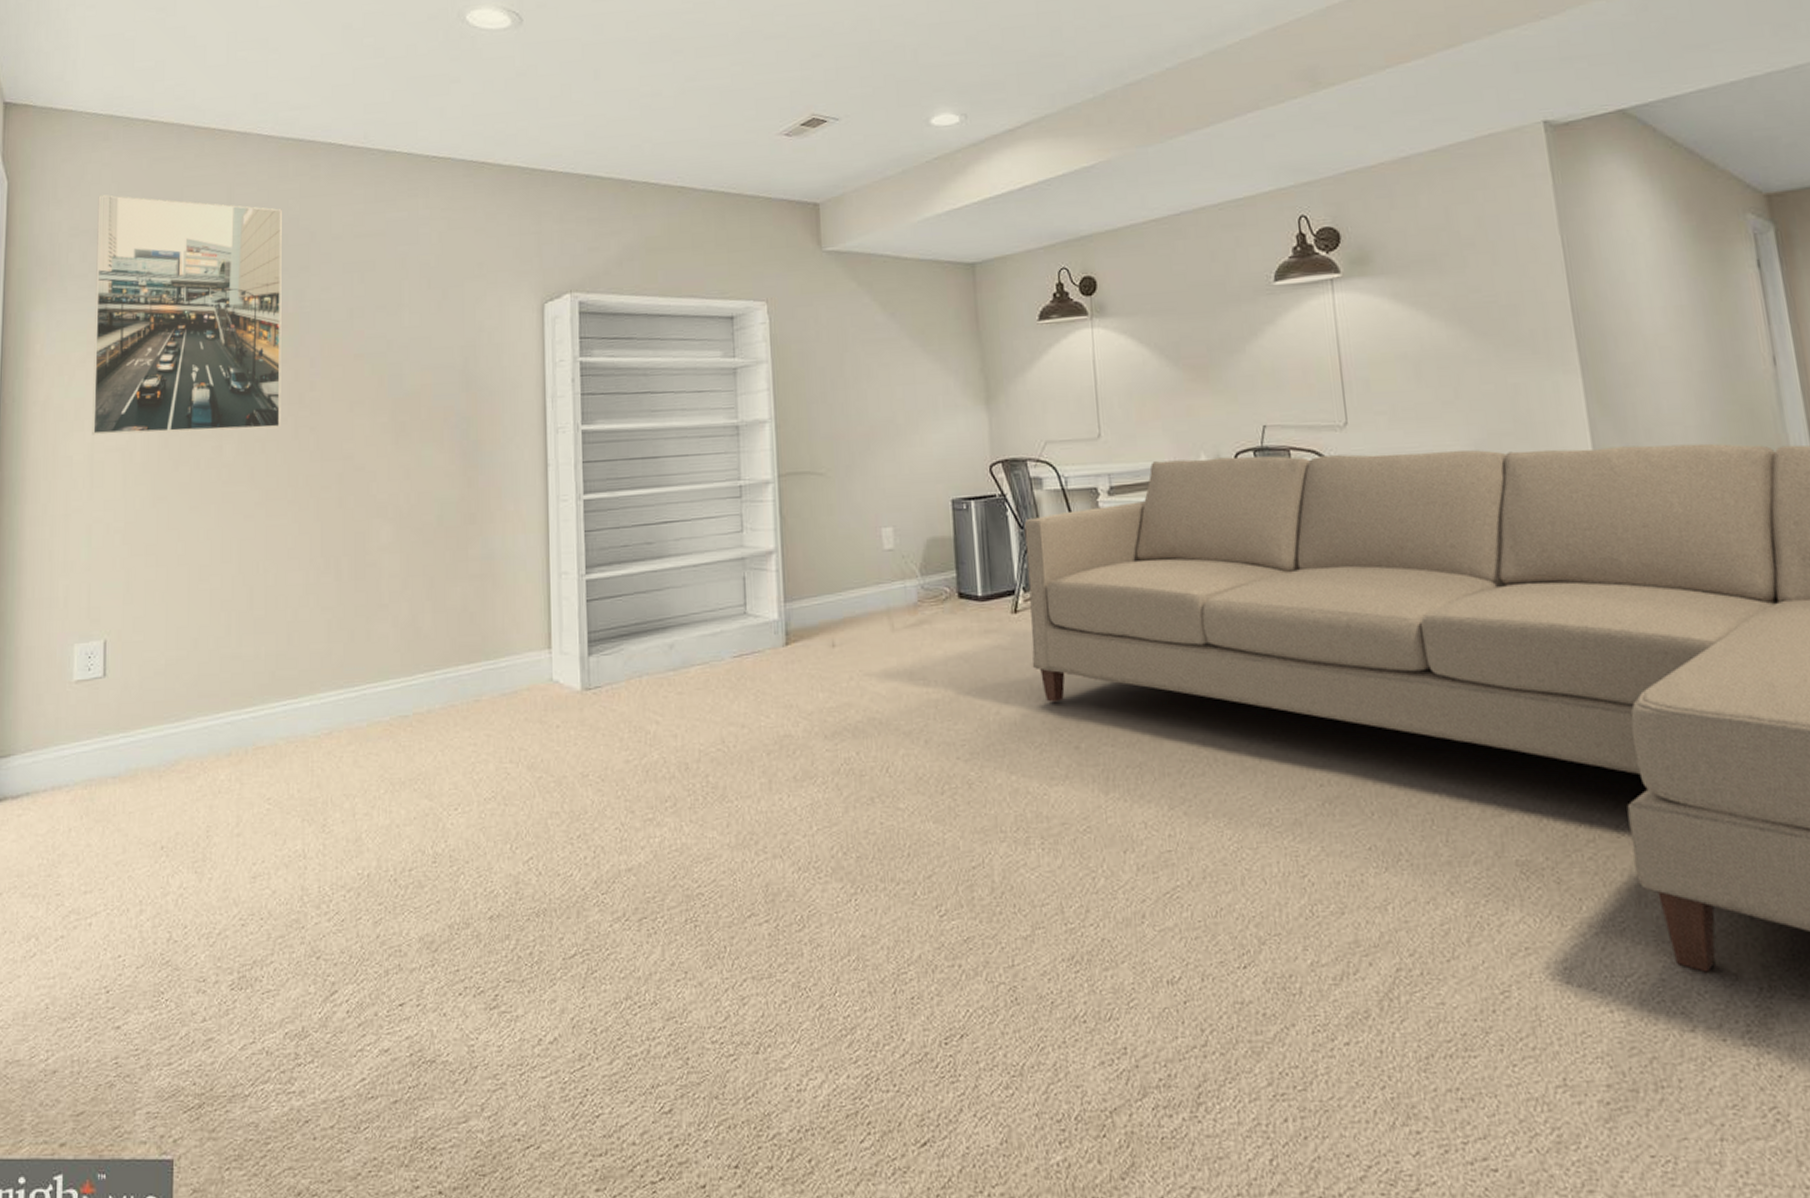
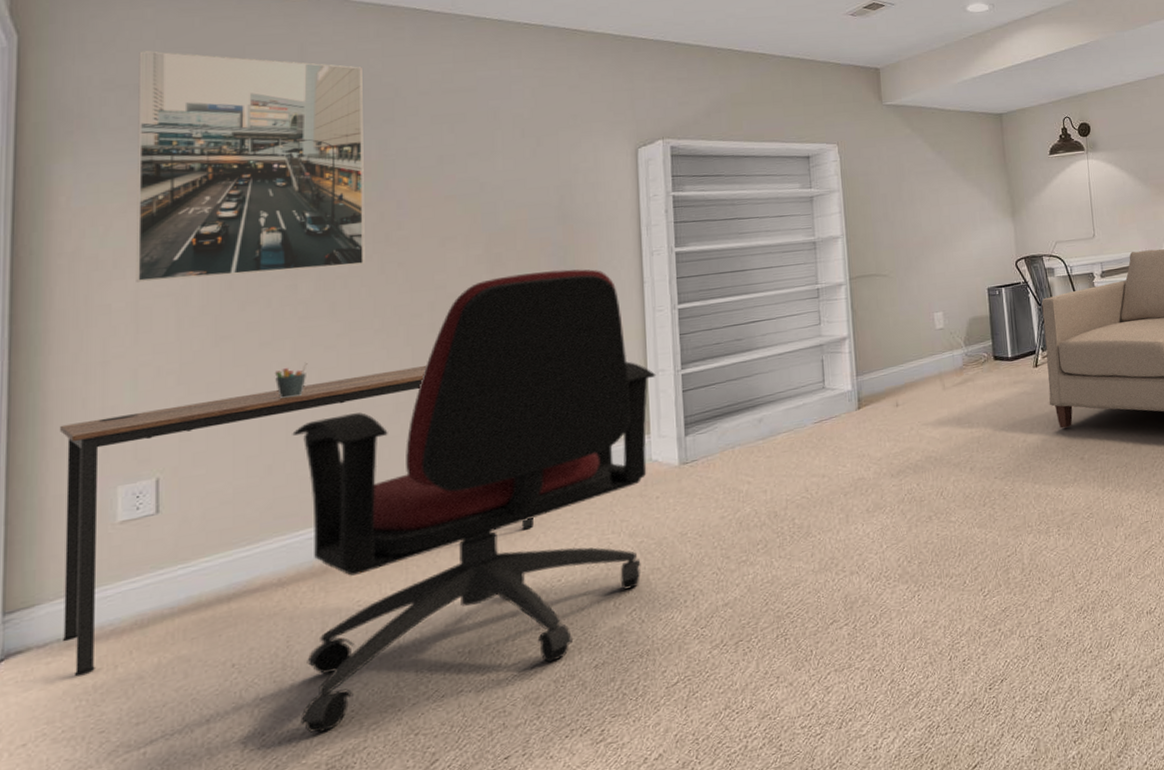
desk: none [30,544,432,834] -> present [59,365,534,677]
pen holder: none [201,530,230,569] -> present [274,362,308,400]
office chair: none [215,444,559,936] -> present [292,269,656,734]

